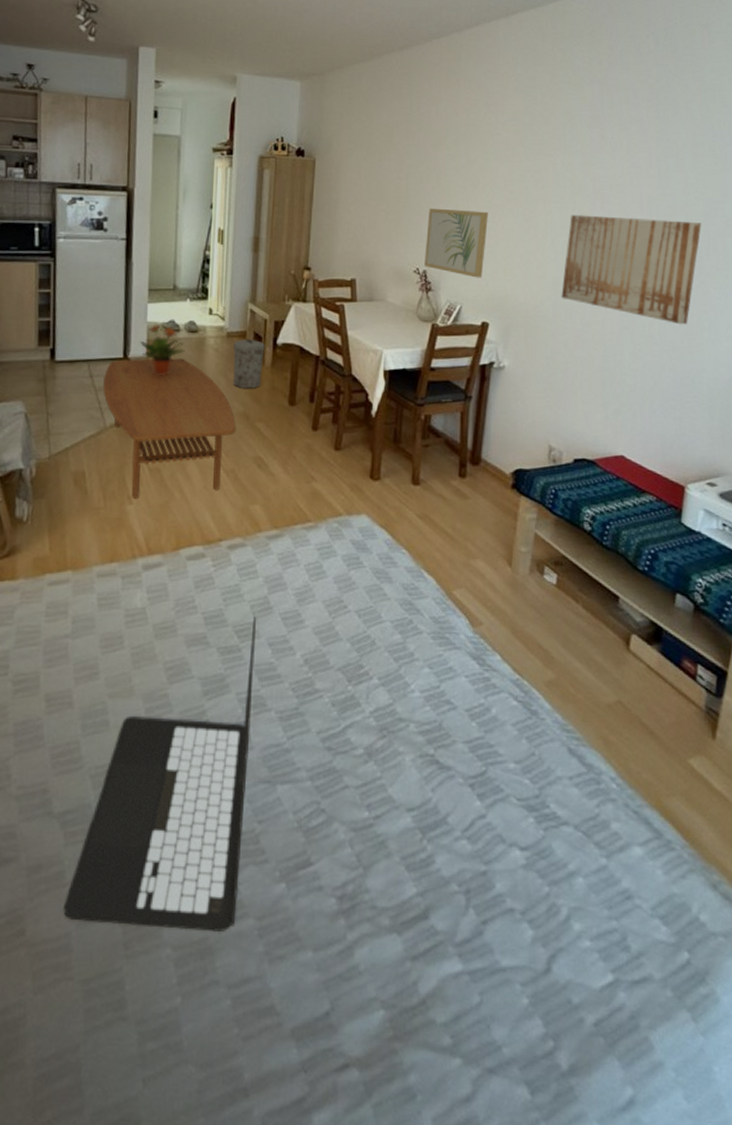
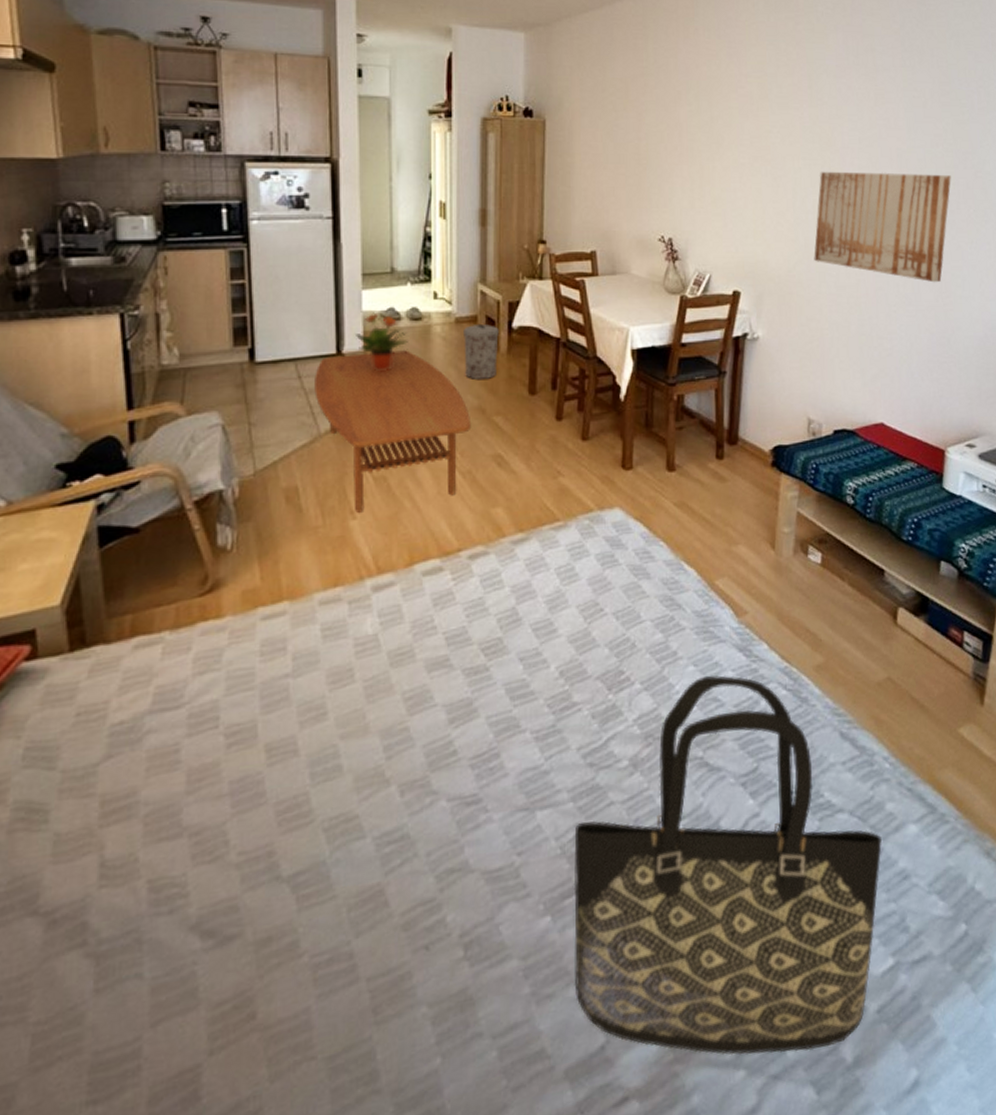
laptop: present [63,616,257,932] -> none [300,630,506,993]
tote bag: none [304,678,607,1051] -> present [573,675,883,1055]
wall art: present [424,208,488,278] -> none [669,169,735,244]

